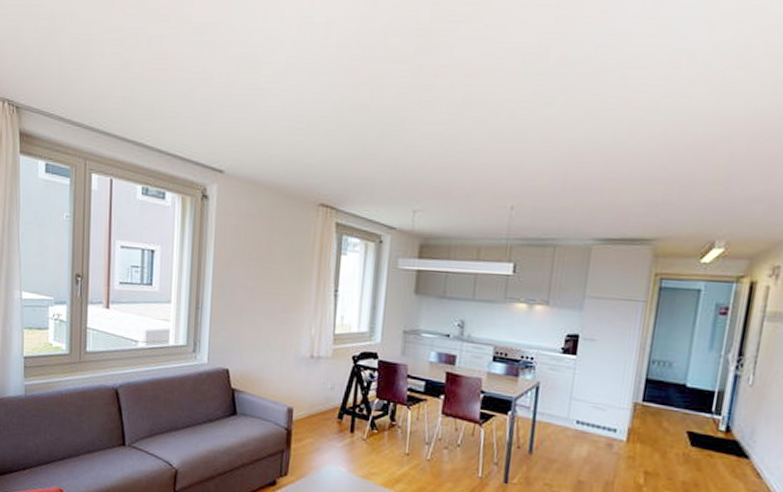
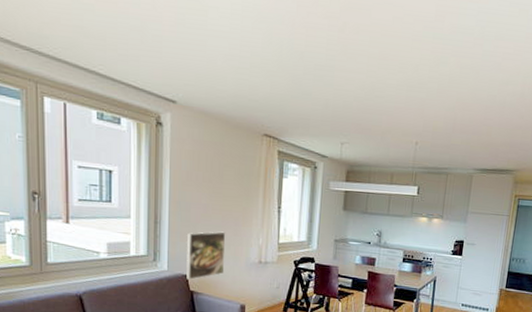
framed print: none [227,319,274,375] -> present [186,231,226,280]

